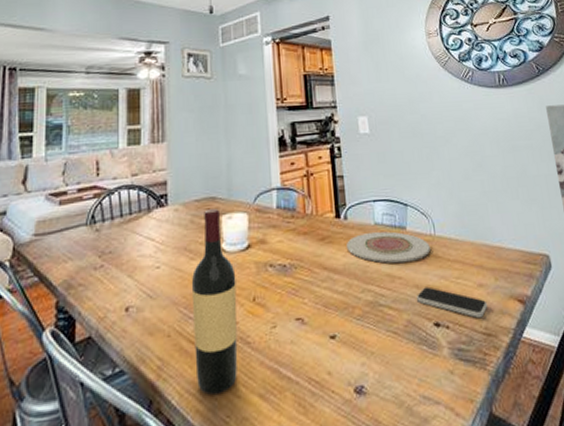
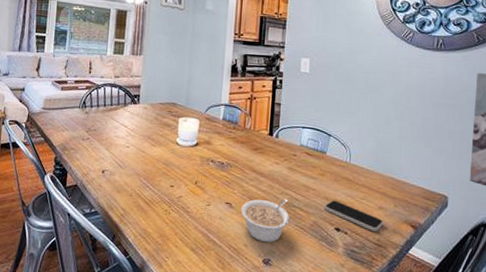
wine bottle: present [191,209,238,395] -> none [147,112,185,242]
legume: none [316,297,379,364] -> present [240,199,290,243]
plate: present [347,231,430,264] -> none [274,151,344,180]

